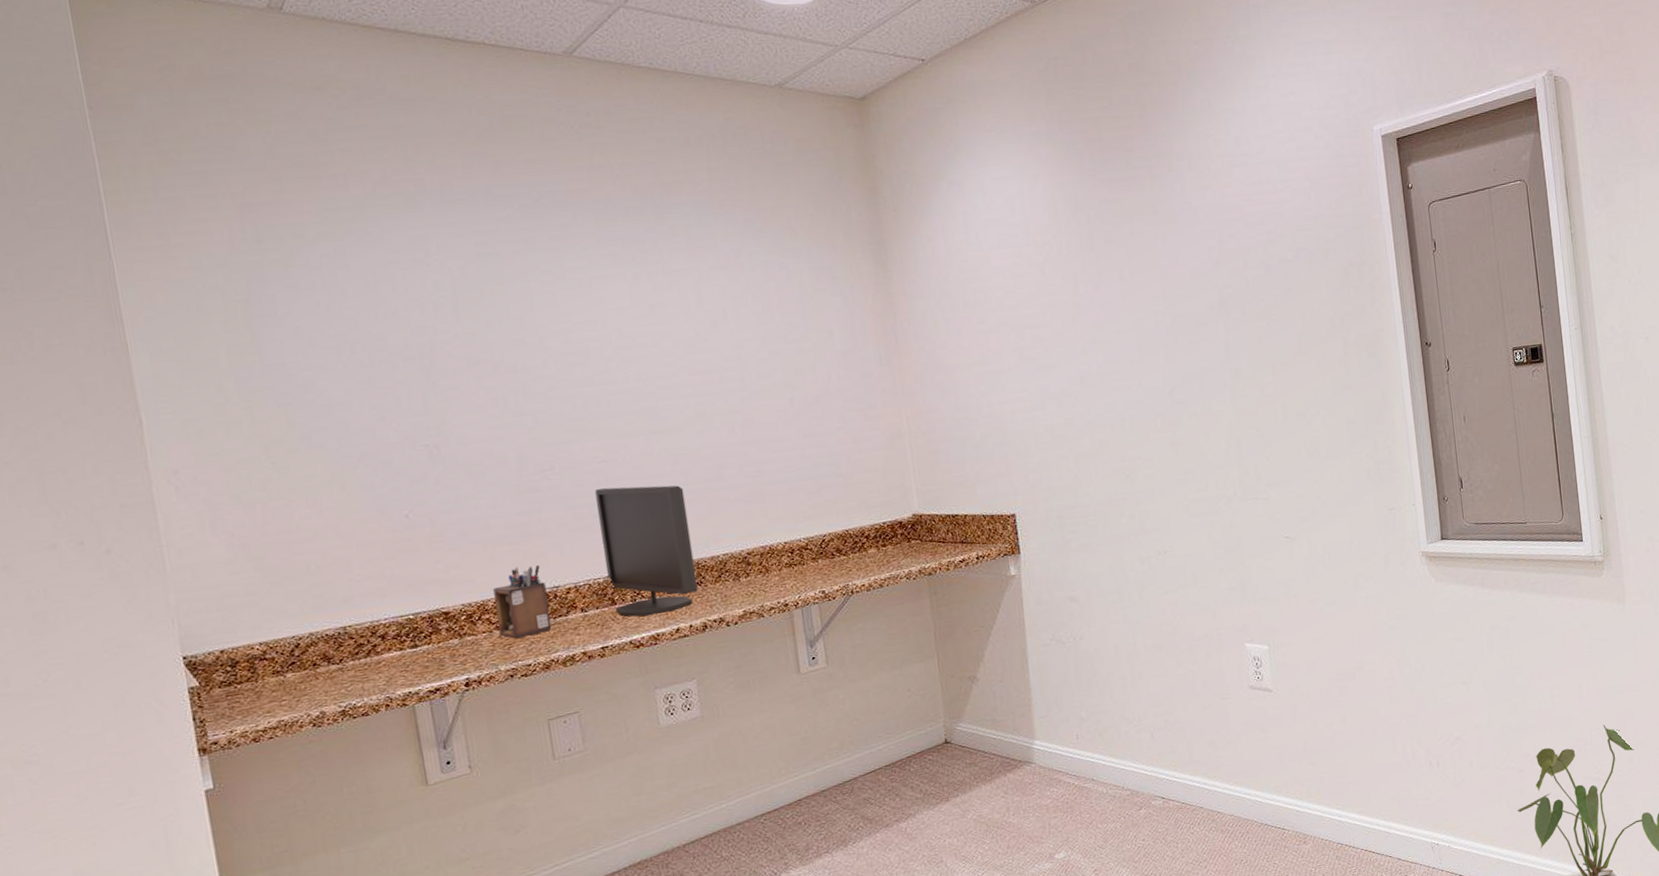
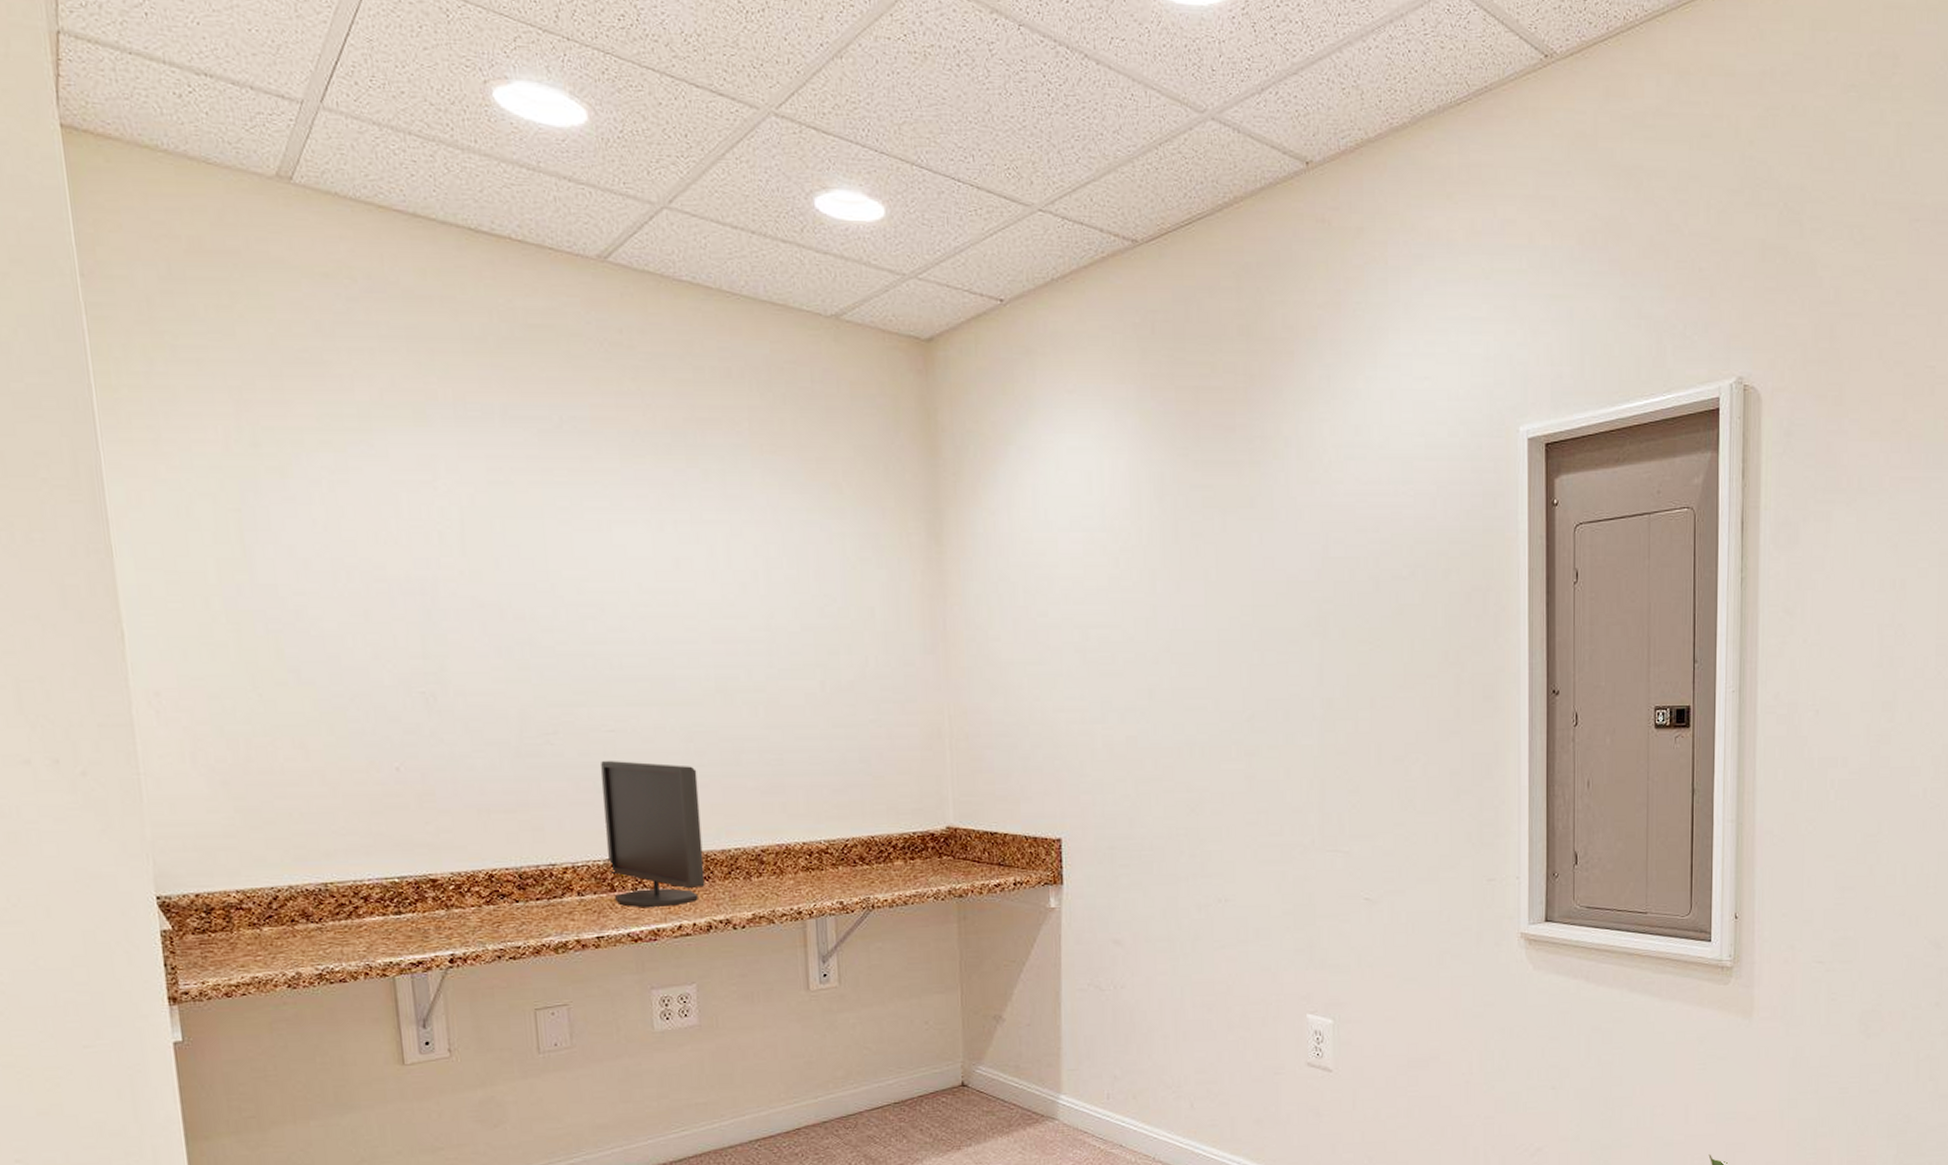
desk organizer: present [493,565,552,639] -> none [485,838,545,917]

